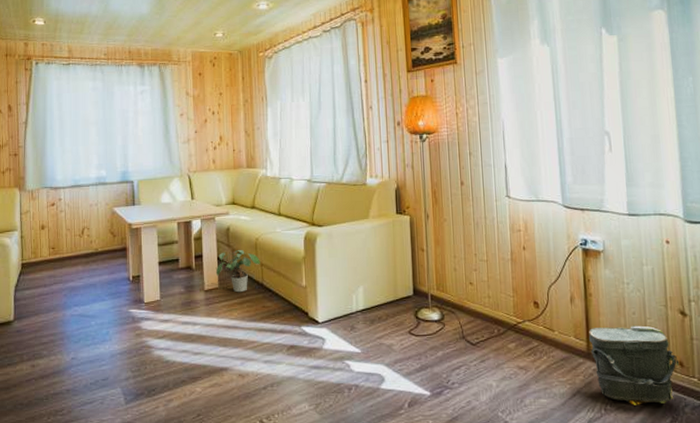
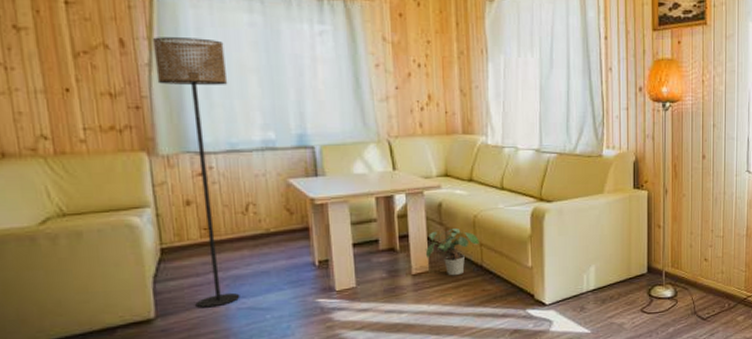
floor lamp: none [29,101,76,314] -> present [152,37,240,308]

